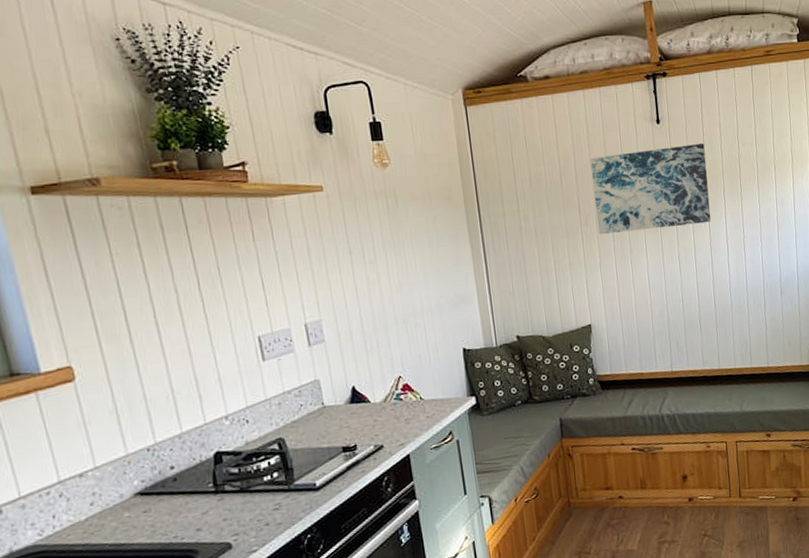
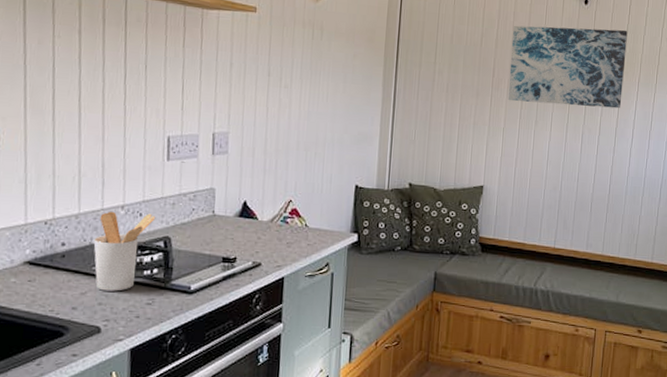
utensil holder: none [203,418,264,506] -> present [93,211,156,291]

